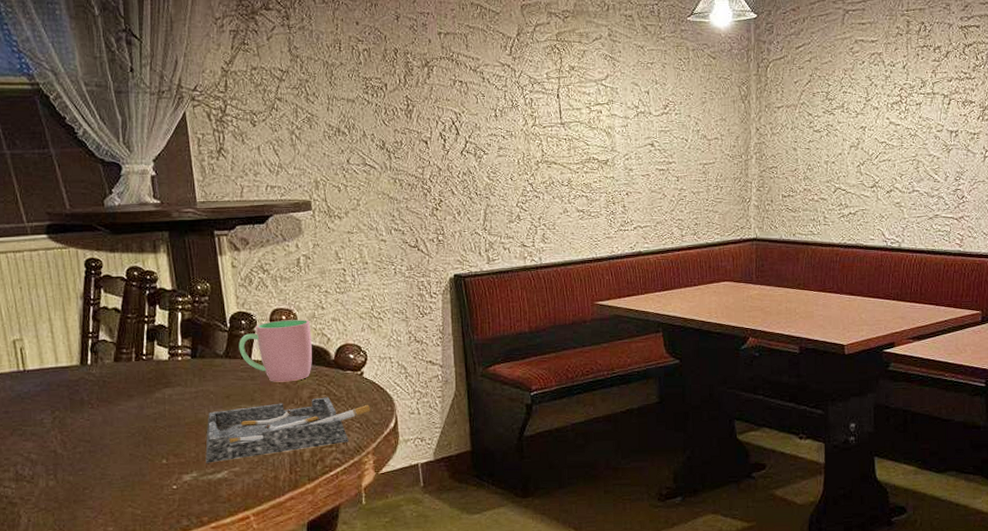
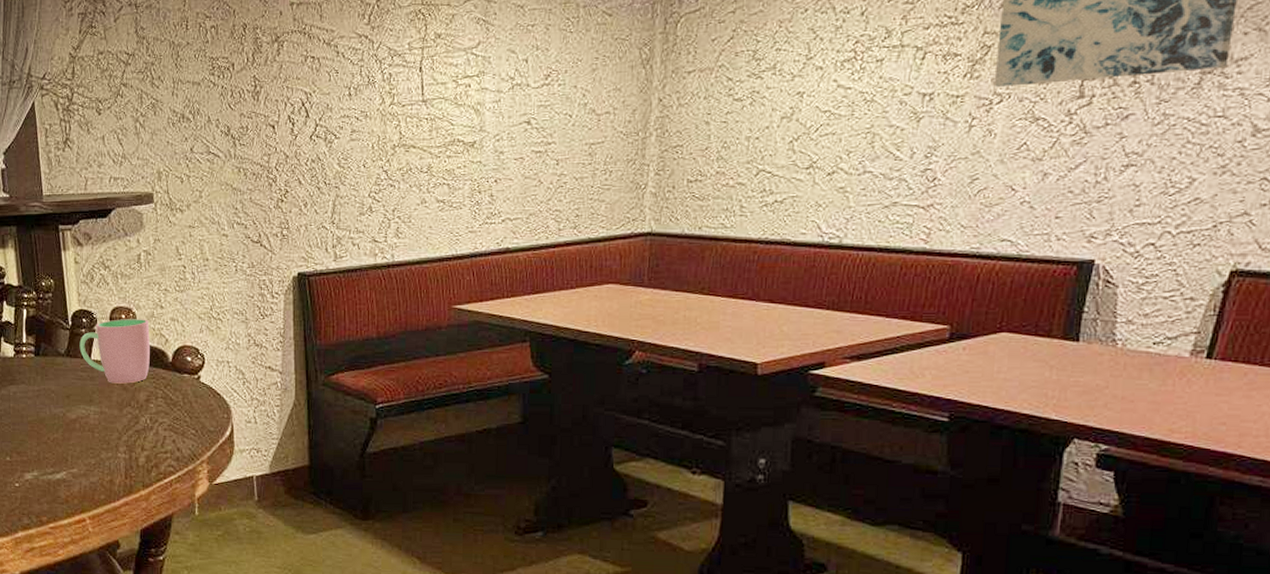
ashtray: present [205,397,371,463] -> none [46,401,207,463]

